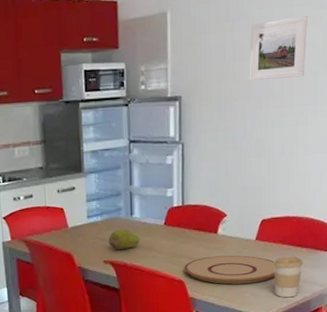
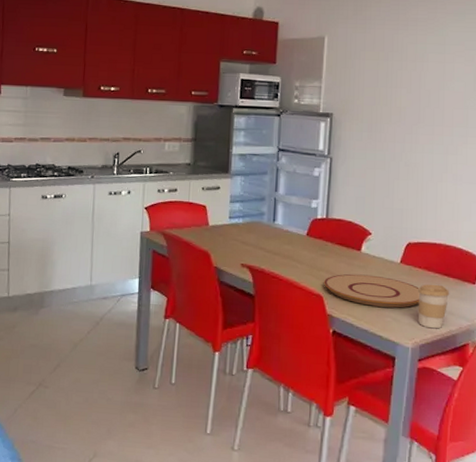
fruit: present [108,229,140,251] -> none [248,234,281,256]
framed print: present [249,16,308,81] -> none [400,54,460,109]

